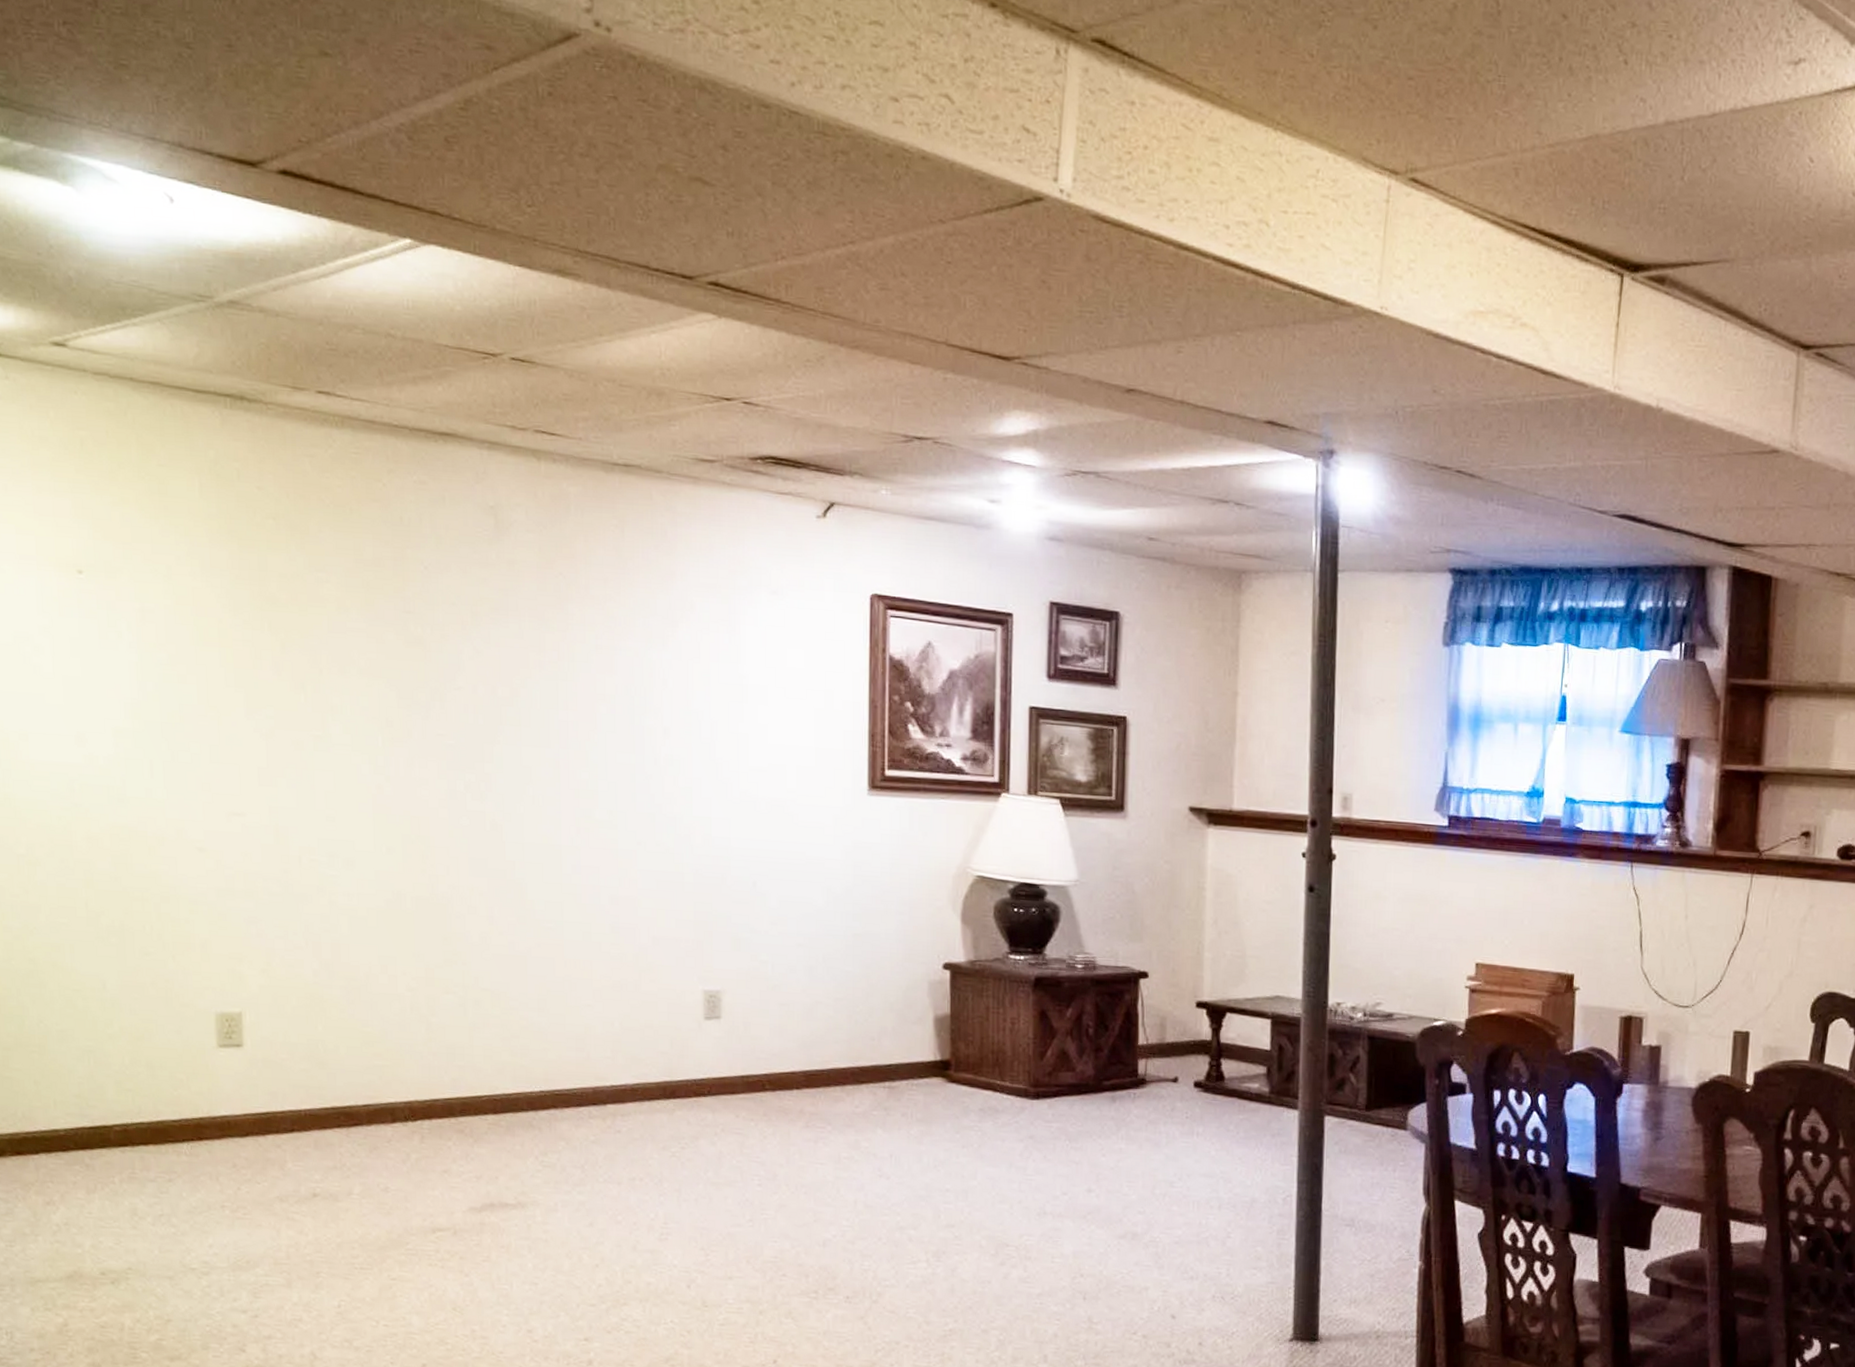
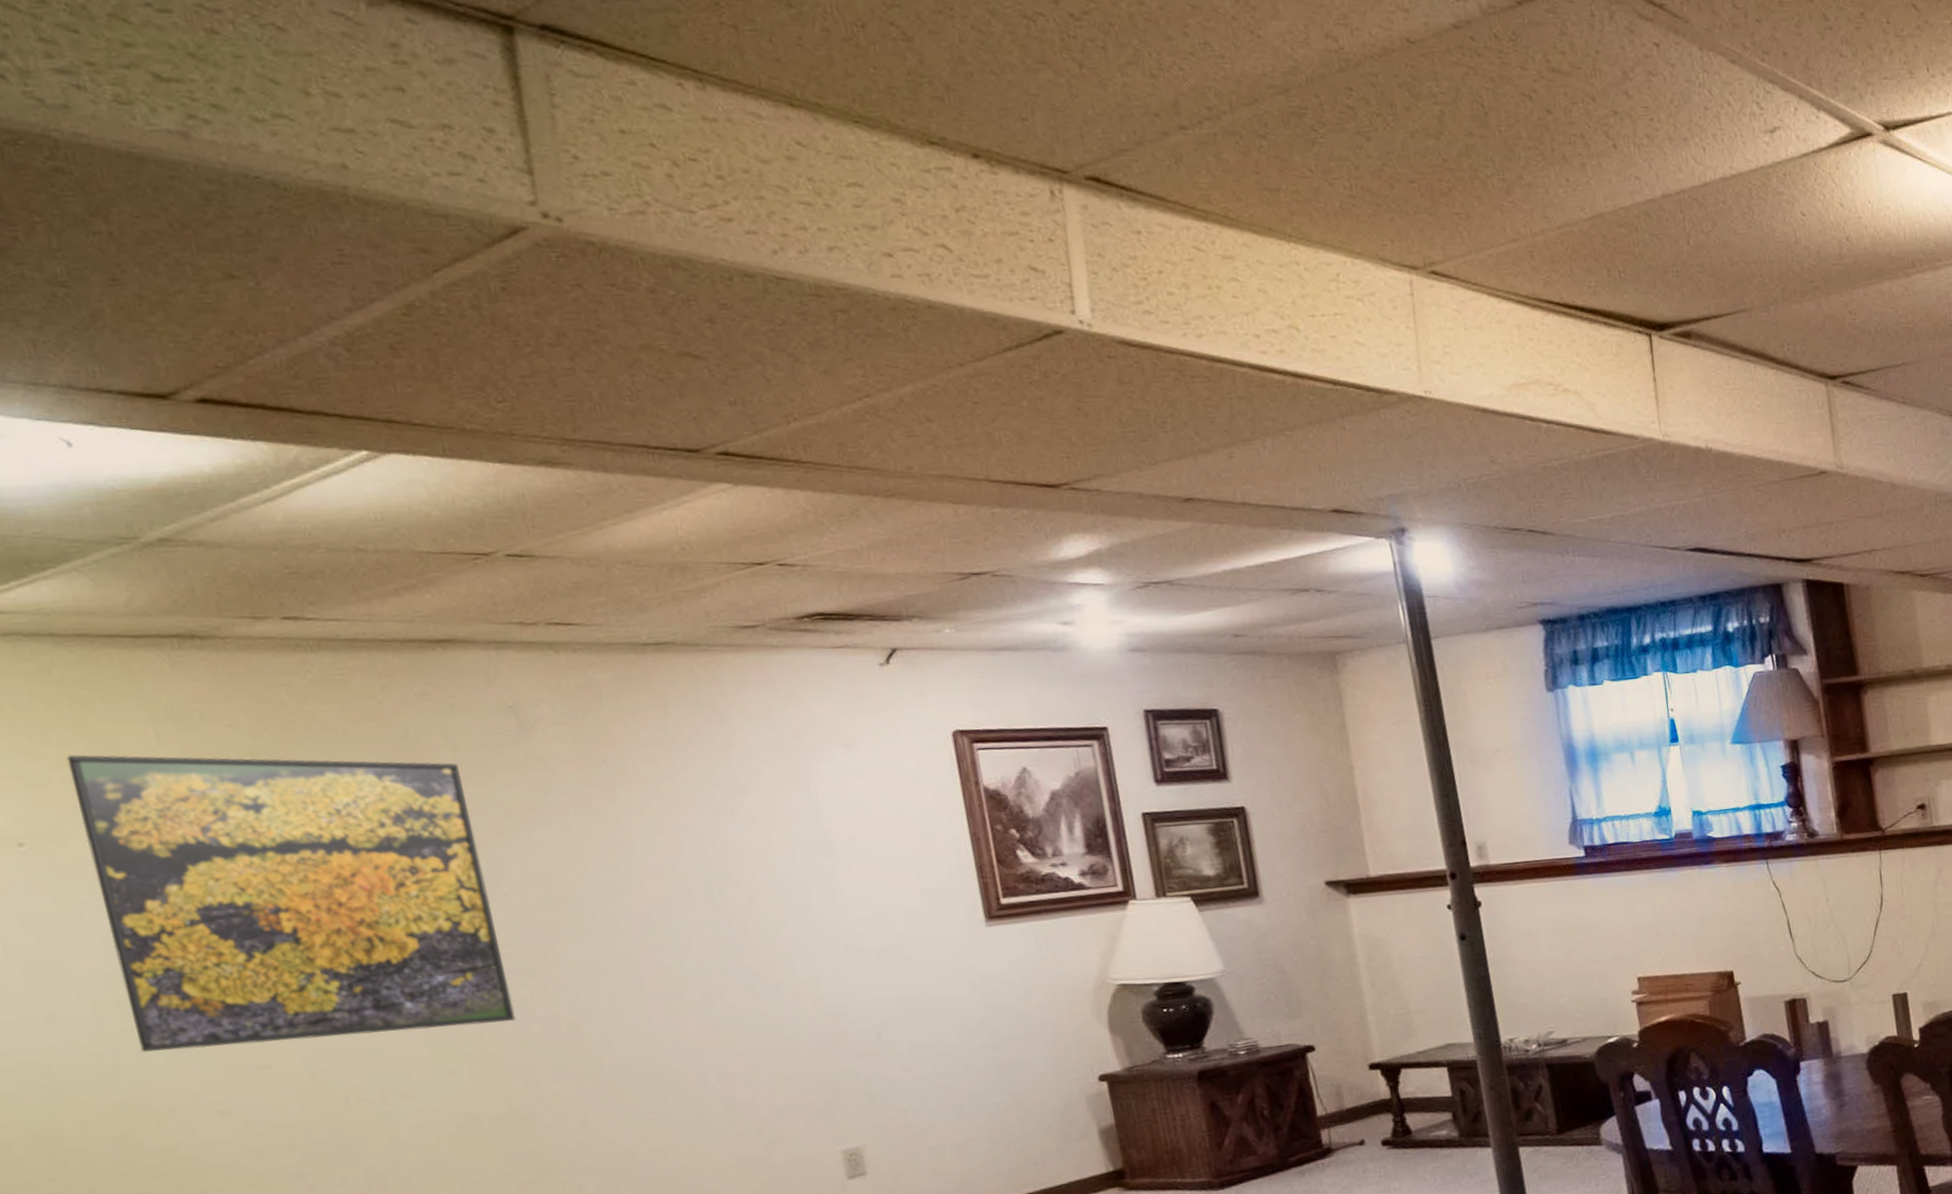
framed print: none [127,494,449,811] -> present [66,754,516,1052]

